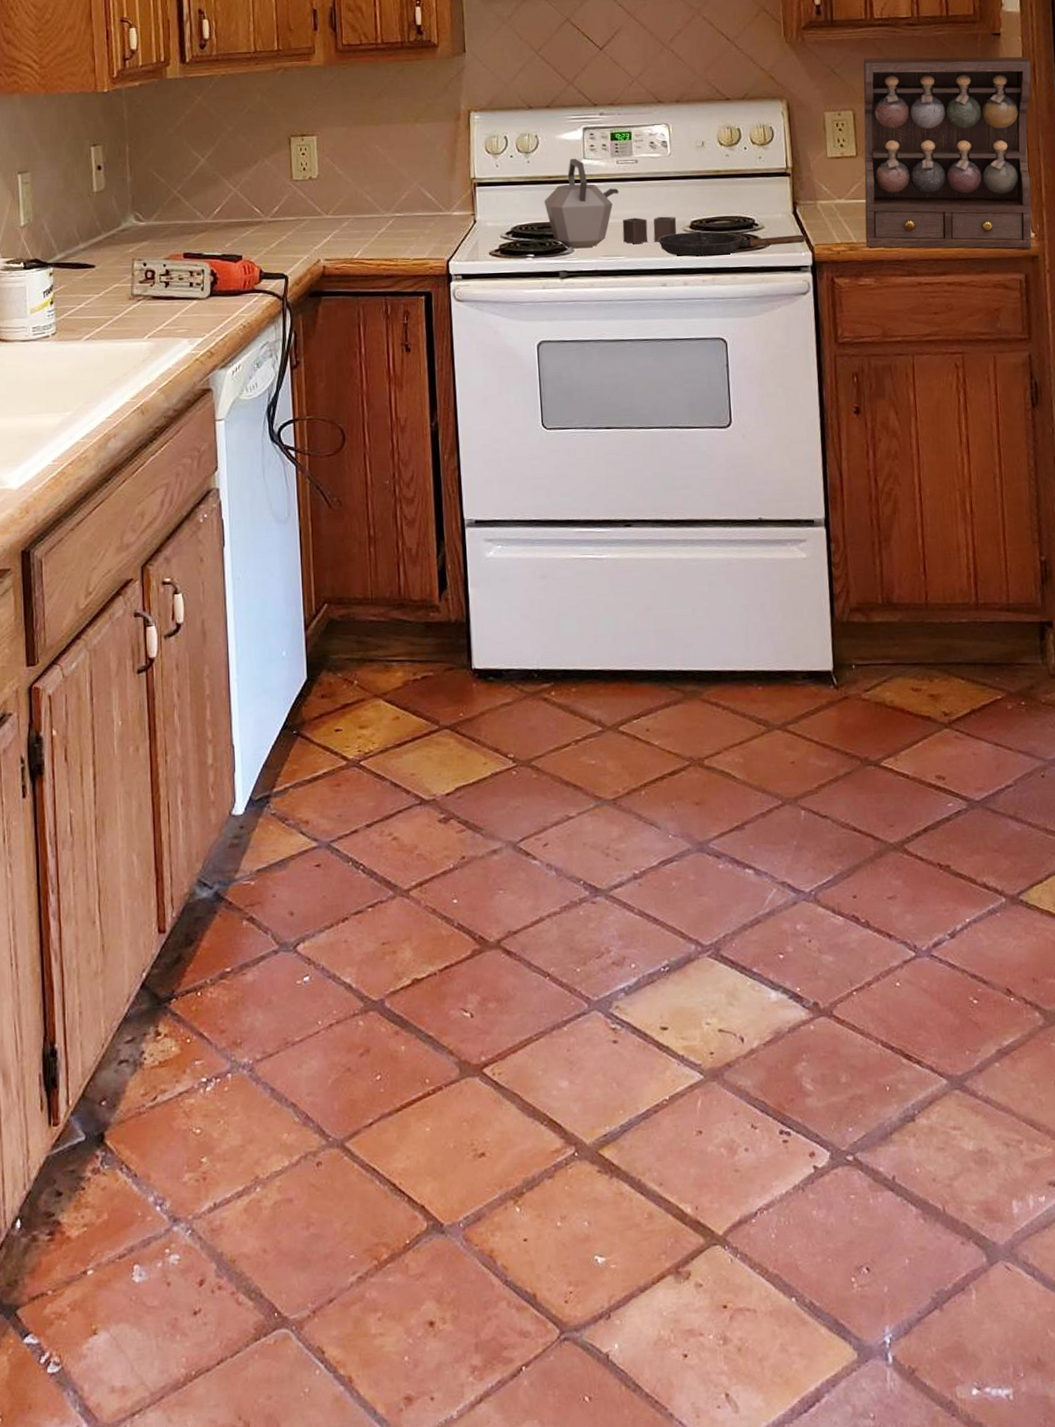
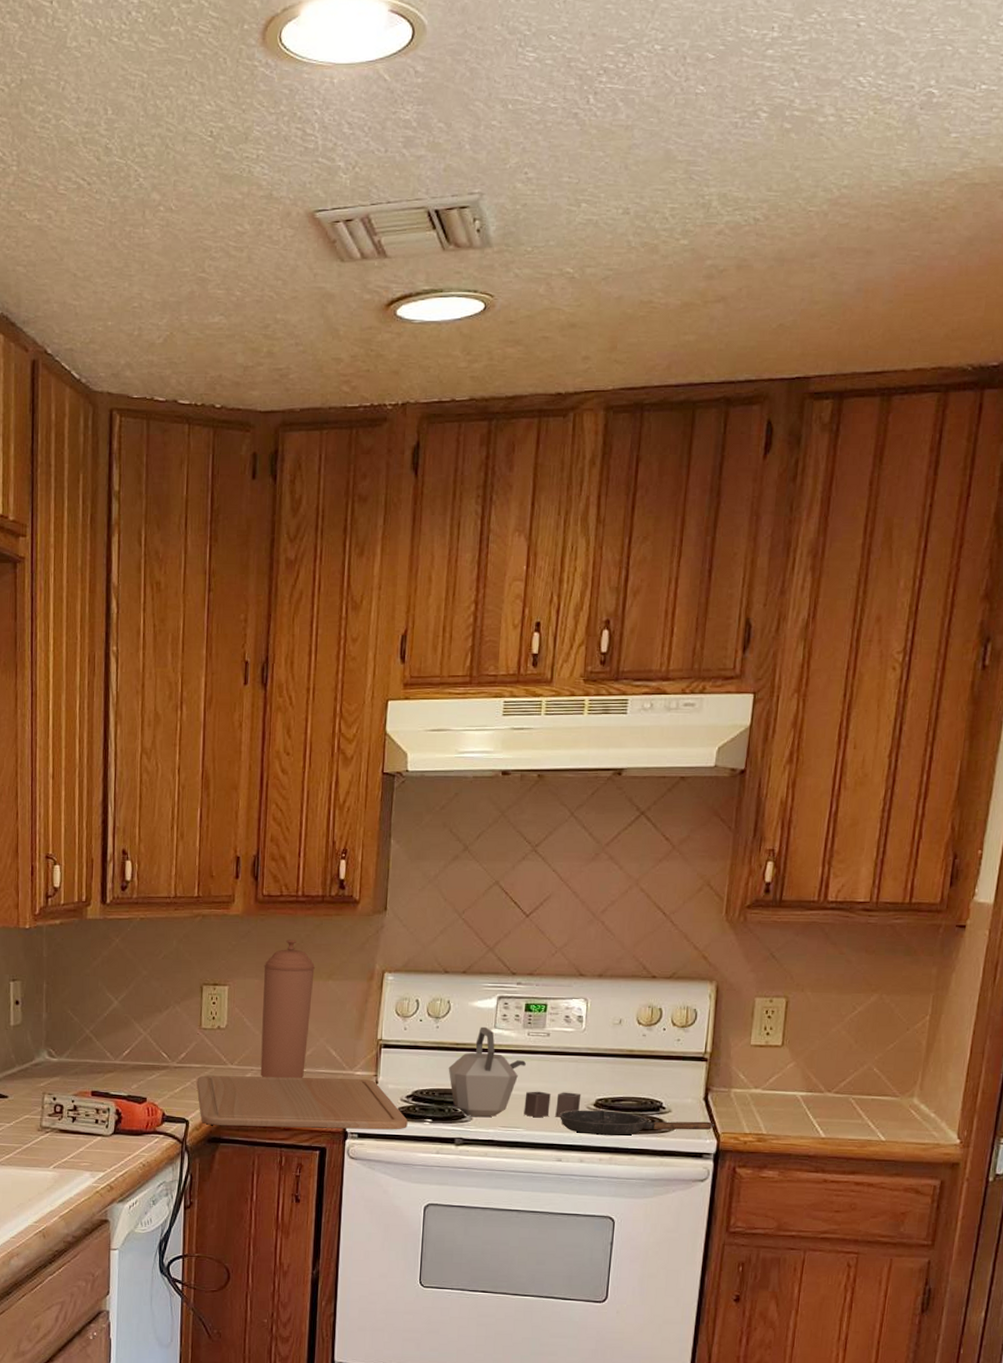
chopping board: none [292,218,511,279] -> present [196,1075,408,1130]
canister: none [350,86,402,226] -> present [260,939,315,1079]
spice rack: present [863,56,1032,250] -> none [776,943,995,1157]

